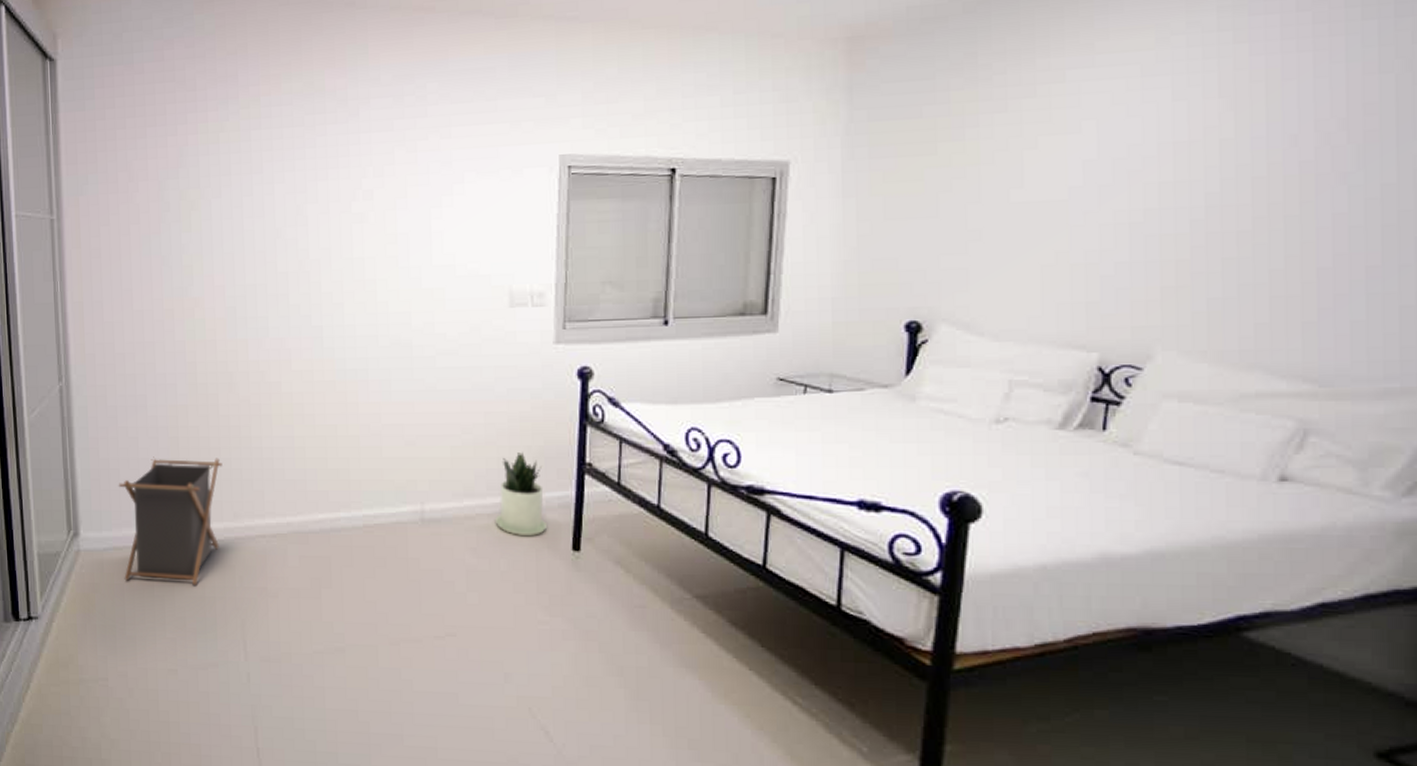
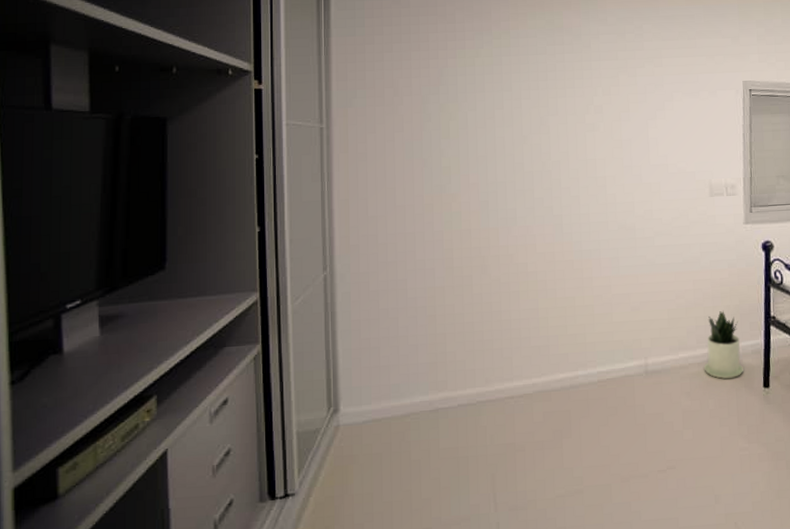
laundry basket: present [118,456,223,585] -> none [378,331,476,450]

